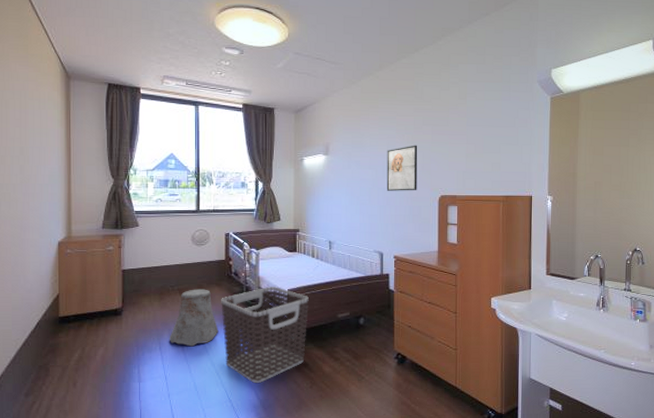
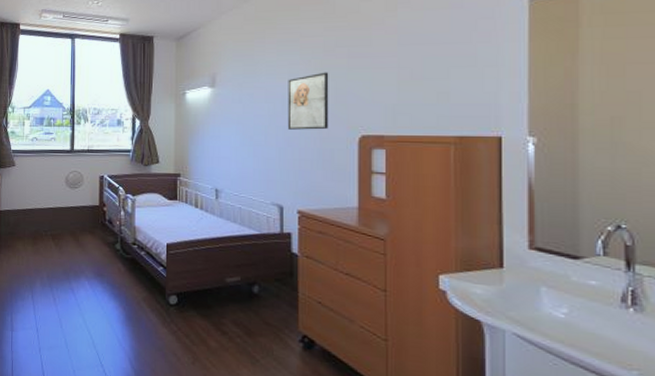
stool: present [169,289,219,347] -> none [41,235,91,299]
clothes hamper: present [220,287,309,384] -> none [93,239,191,350]

